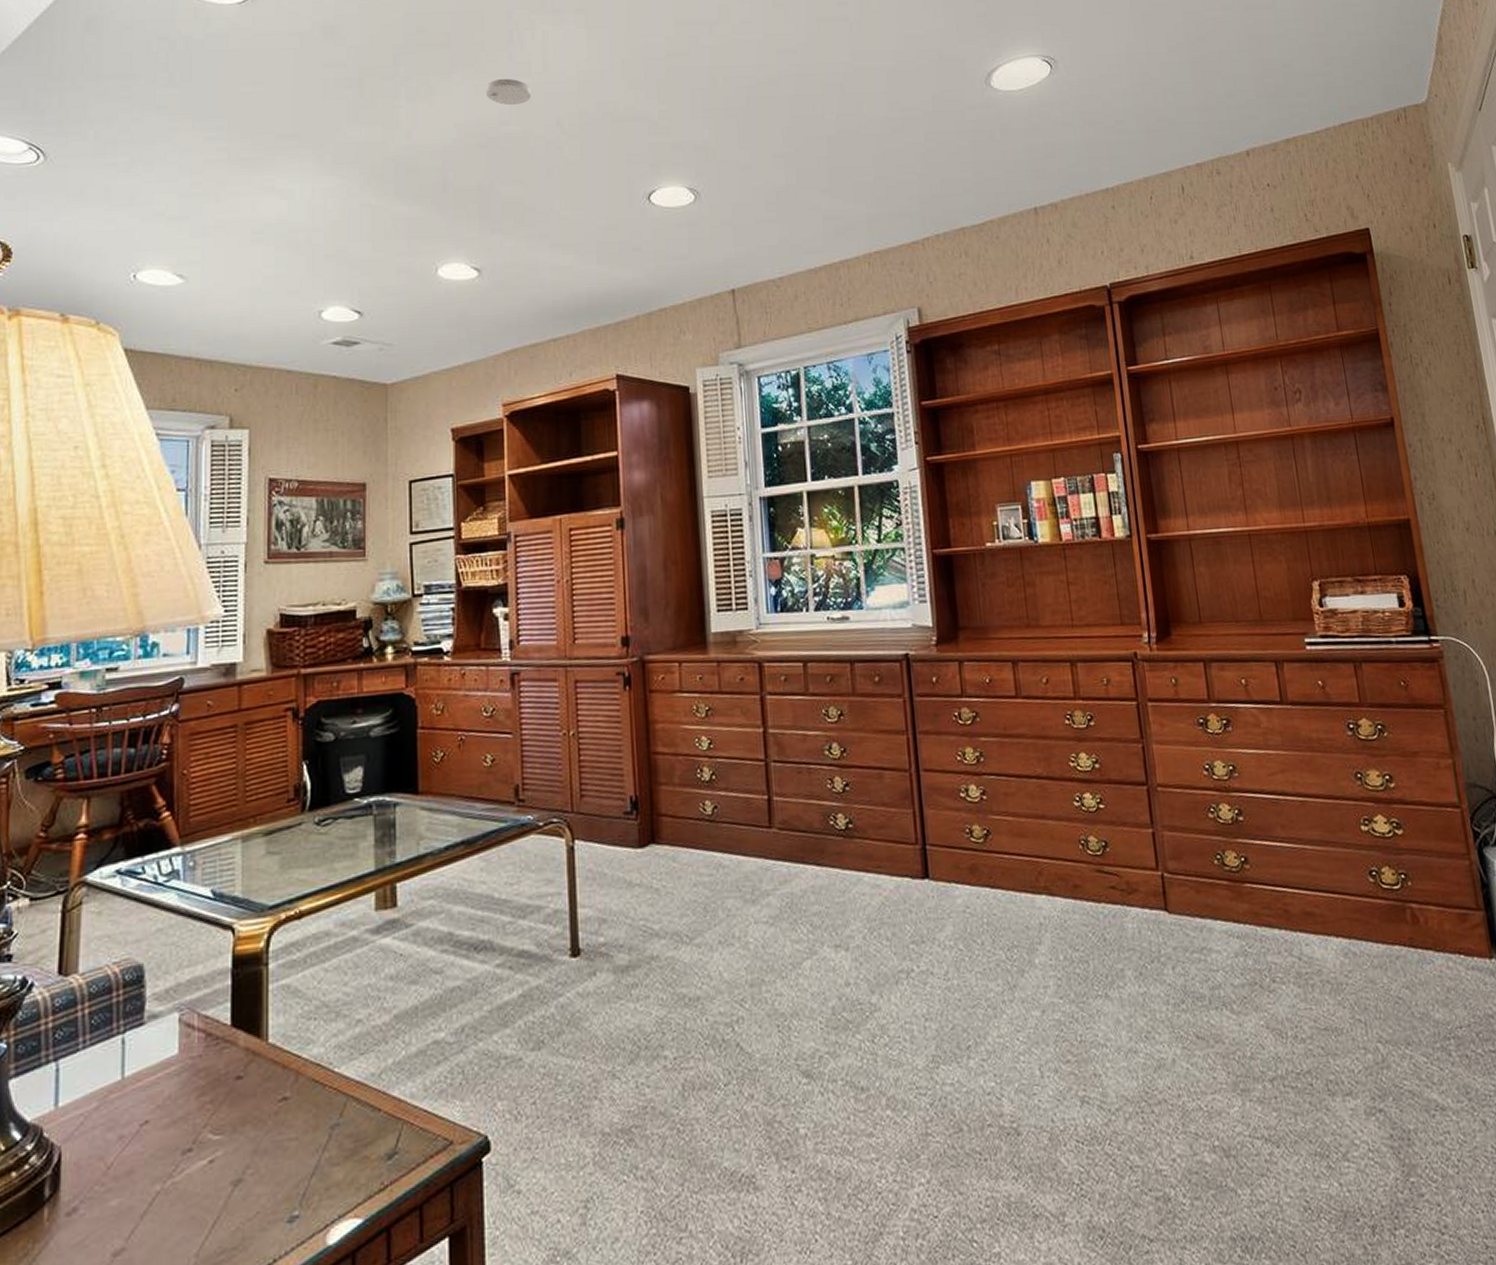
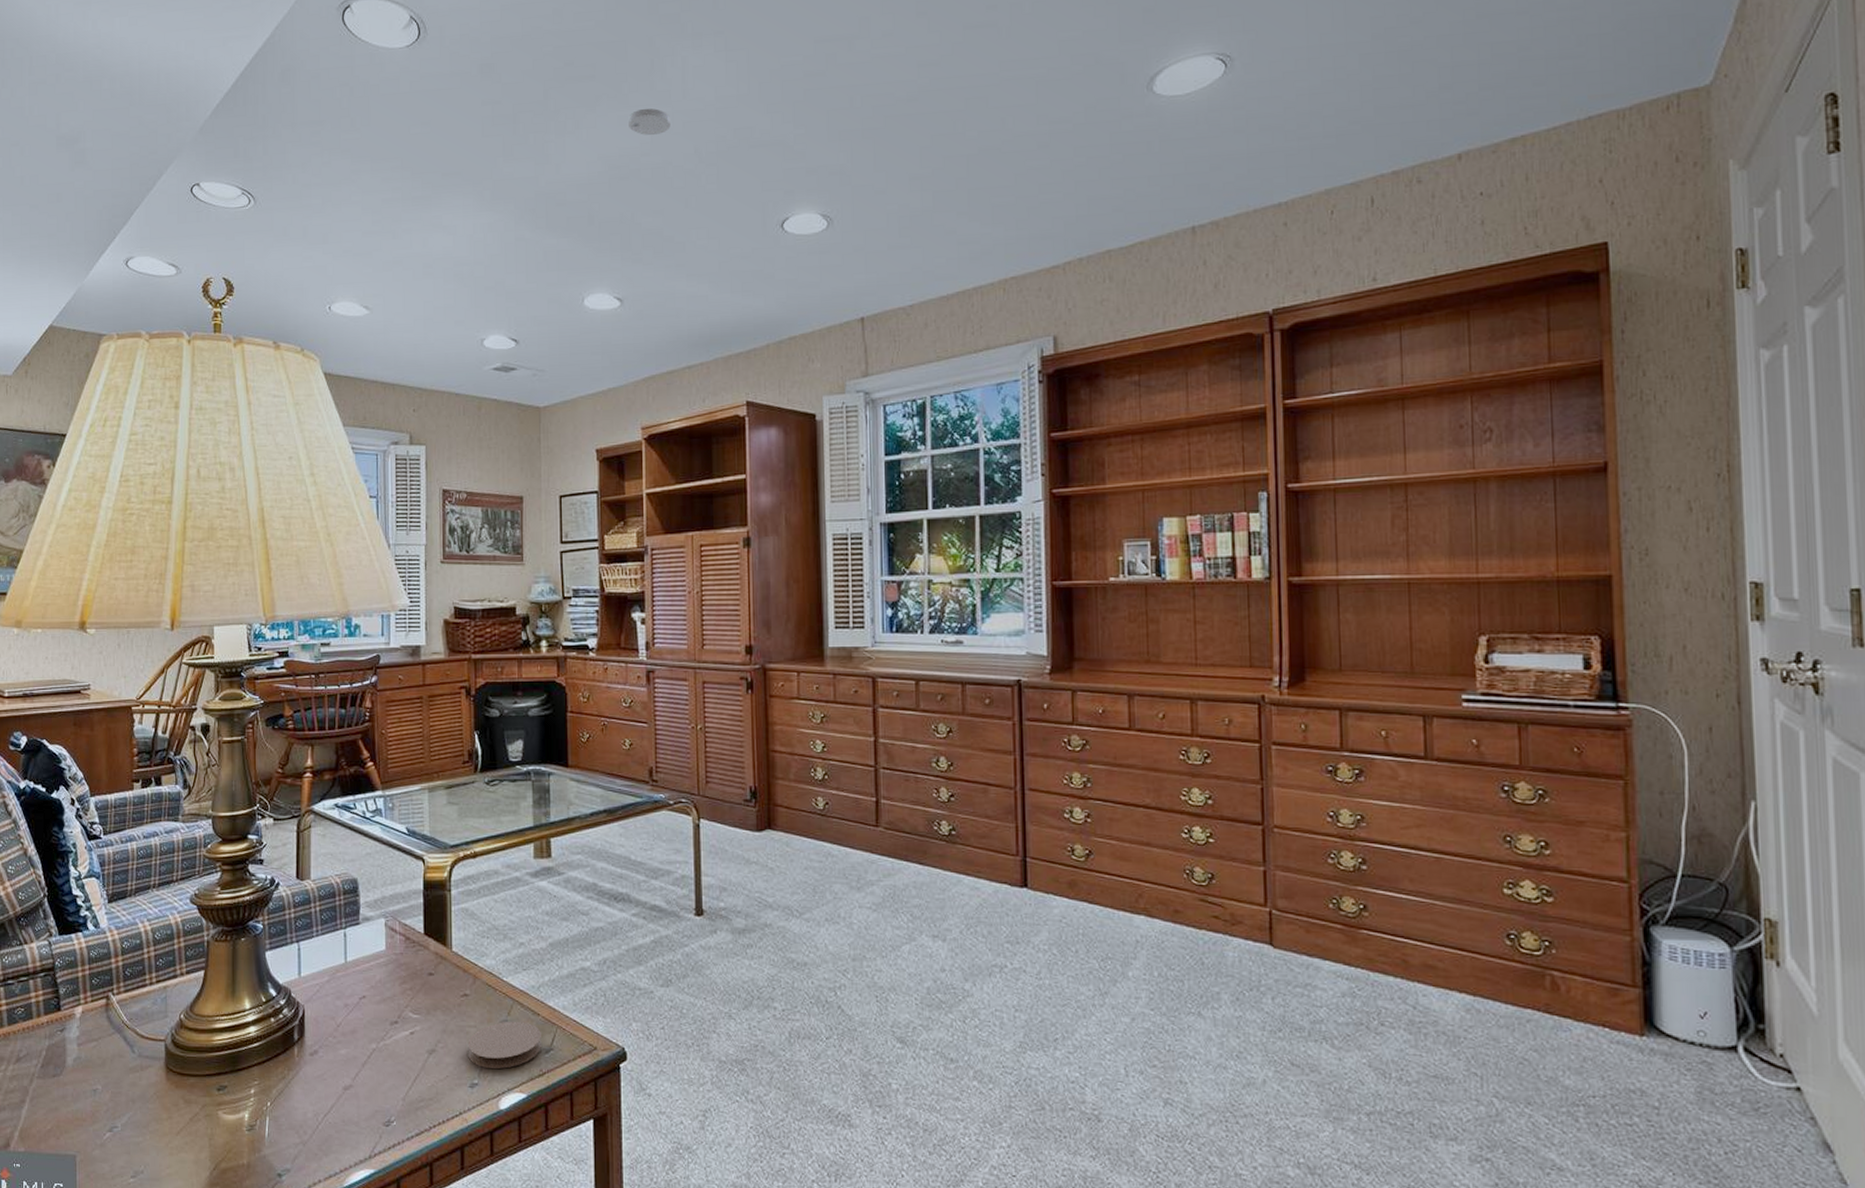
coaster: none [286,1122,383,1193] -> present [468,1021,541,1069]

